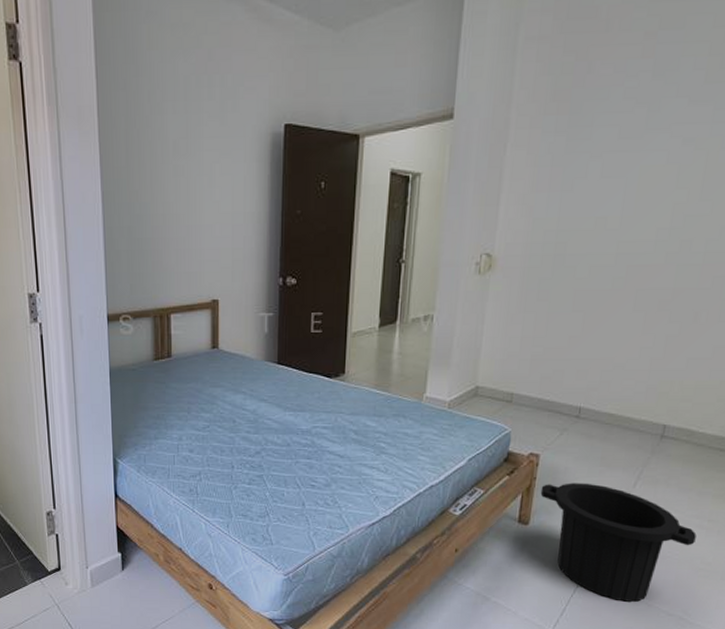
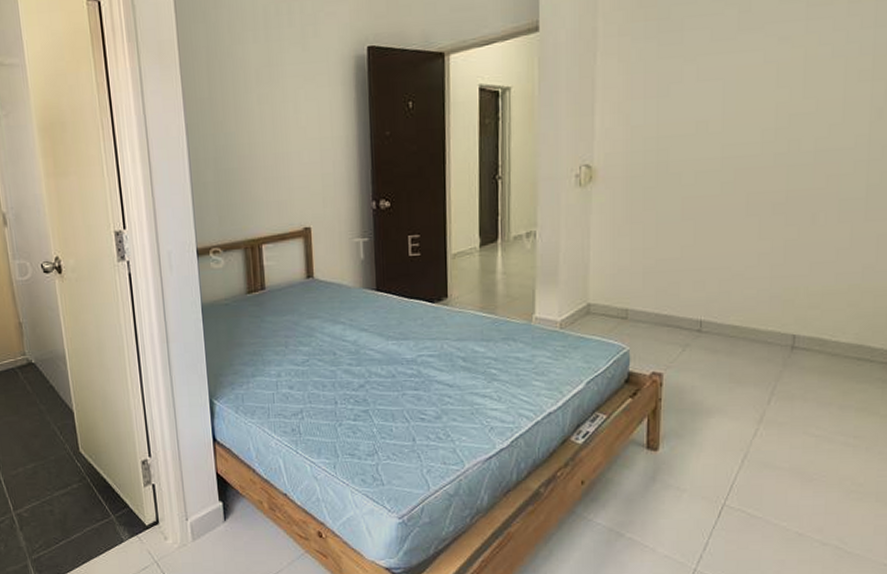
trash can: present [540,483,697,602] -> none [667,401,843,531]

